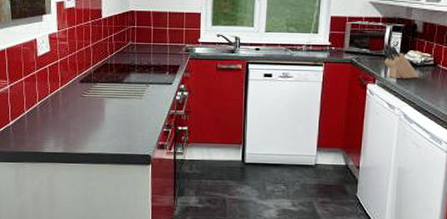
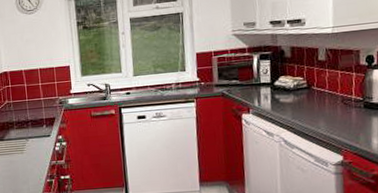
knife block: present [383,44,419,79] -> none [253,73,294,106]

